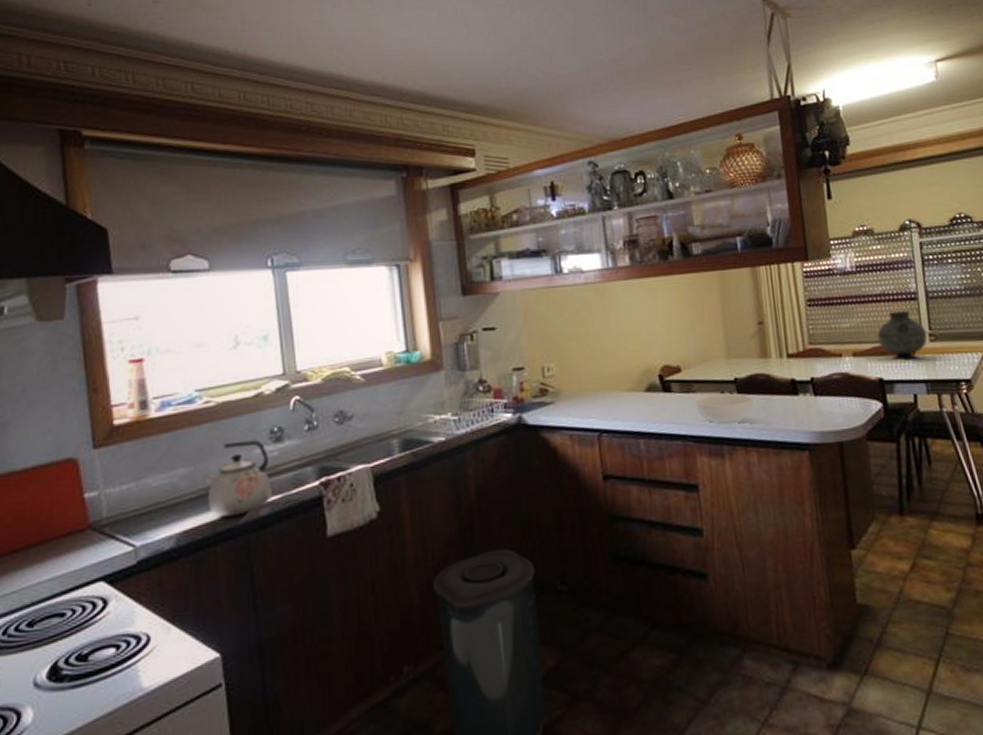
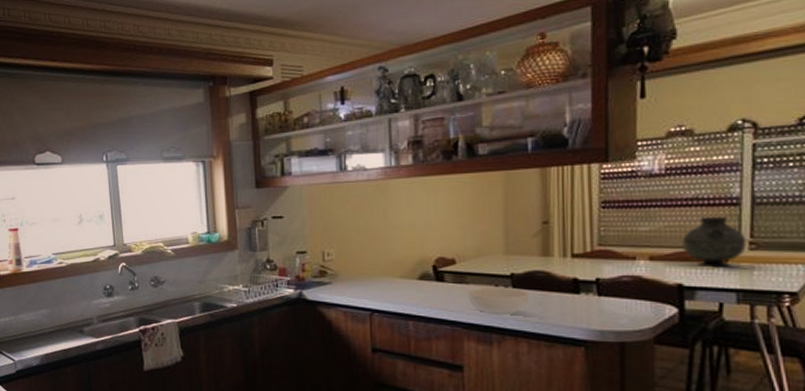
kettle: present [204,440,273,517] -> none [58,293,106,348]

